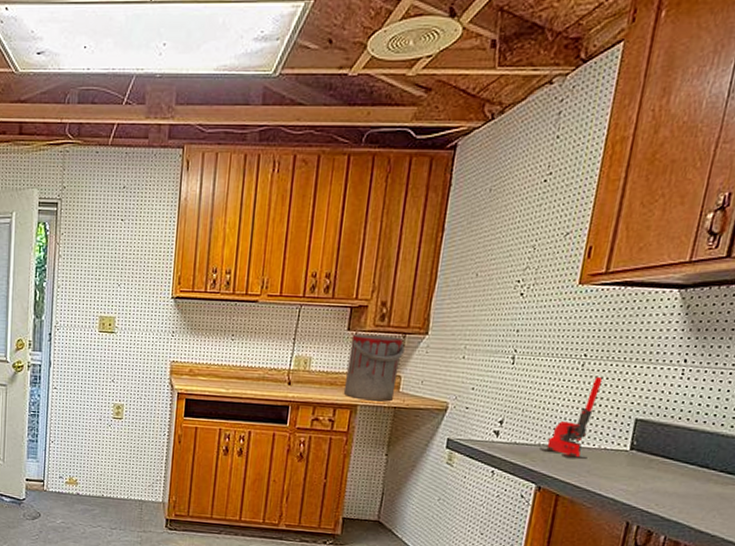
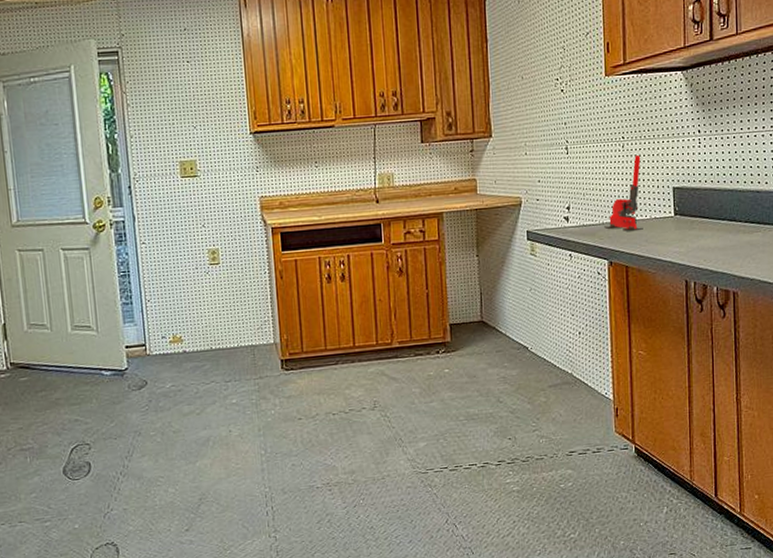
paint can: present [343,333,405,402] -> none [426,143,474,207]

